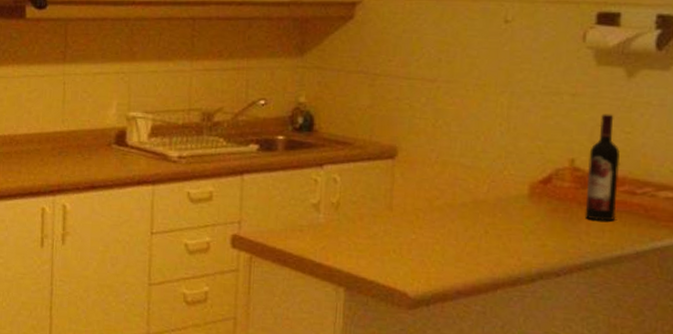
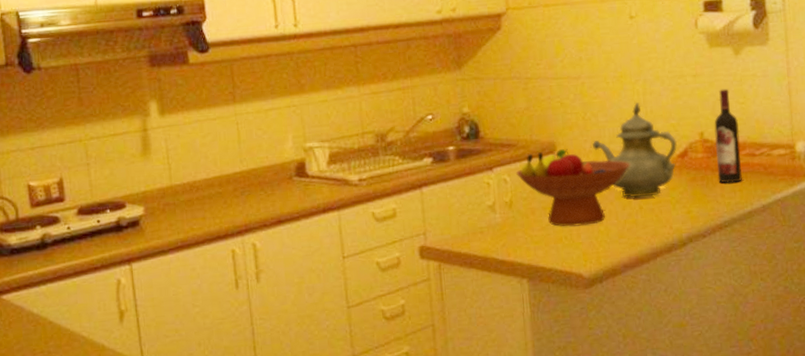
fruit bowl: none [347,155,481,242] -> present [515,149,630,227]
teapot: none [440,116,540,221] -> present [593,102,677,198]

